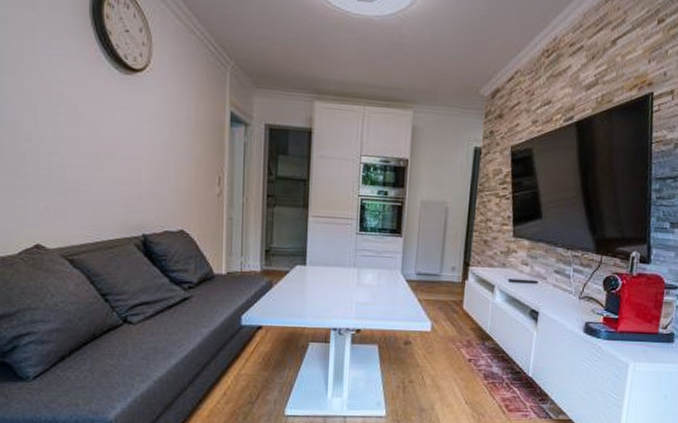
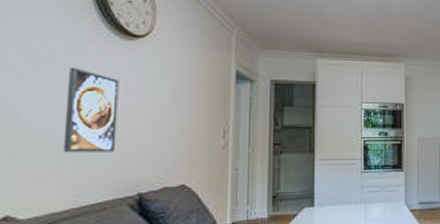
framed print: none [76,103,122,192] -> present [62,68,119,153]

